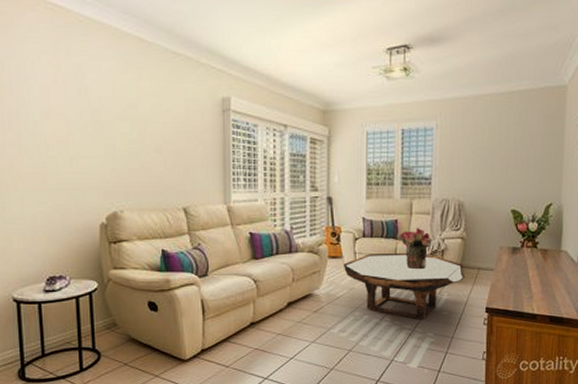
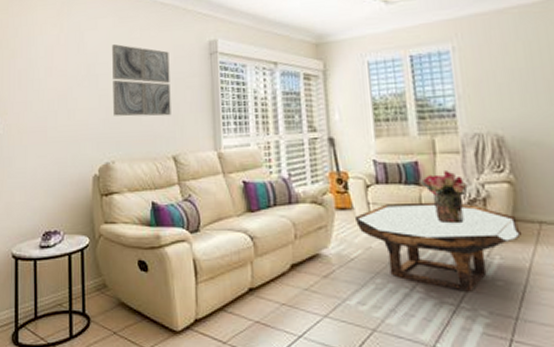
wall art: none [119,91,182,169] -> present [112,44,171,117]

